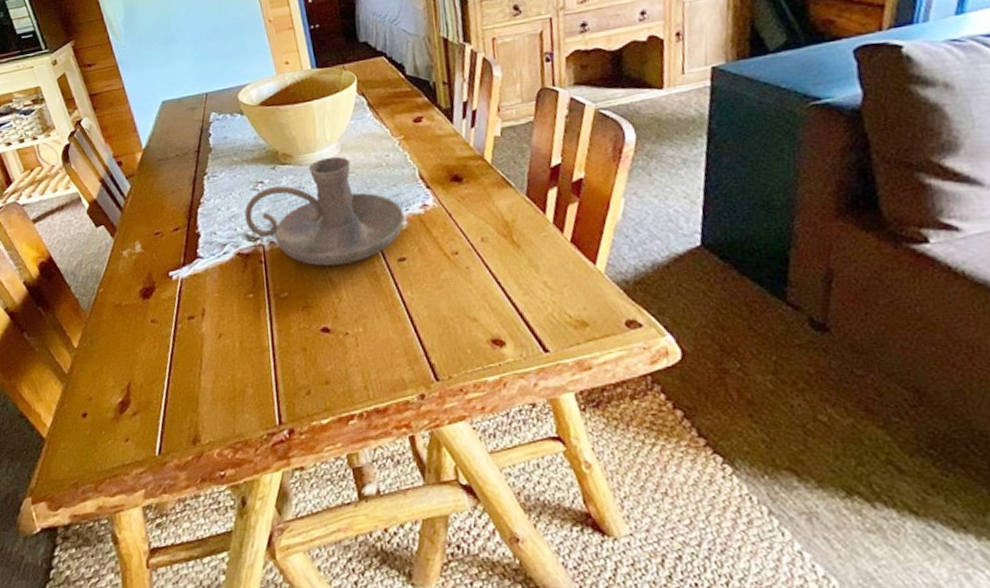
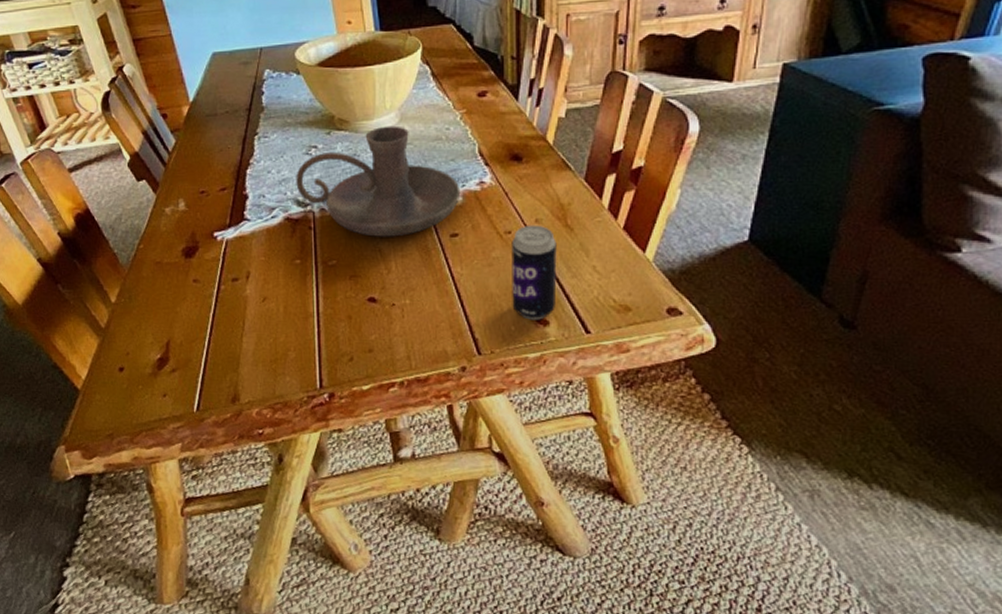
beverage can: none [459,243,510,342] -> present [511,225,557,320]

